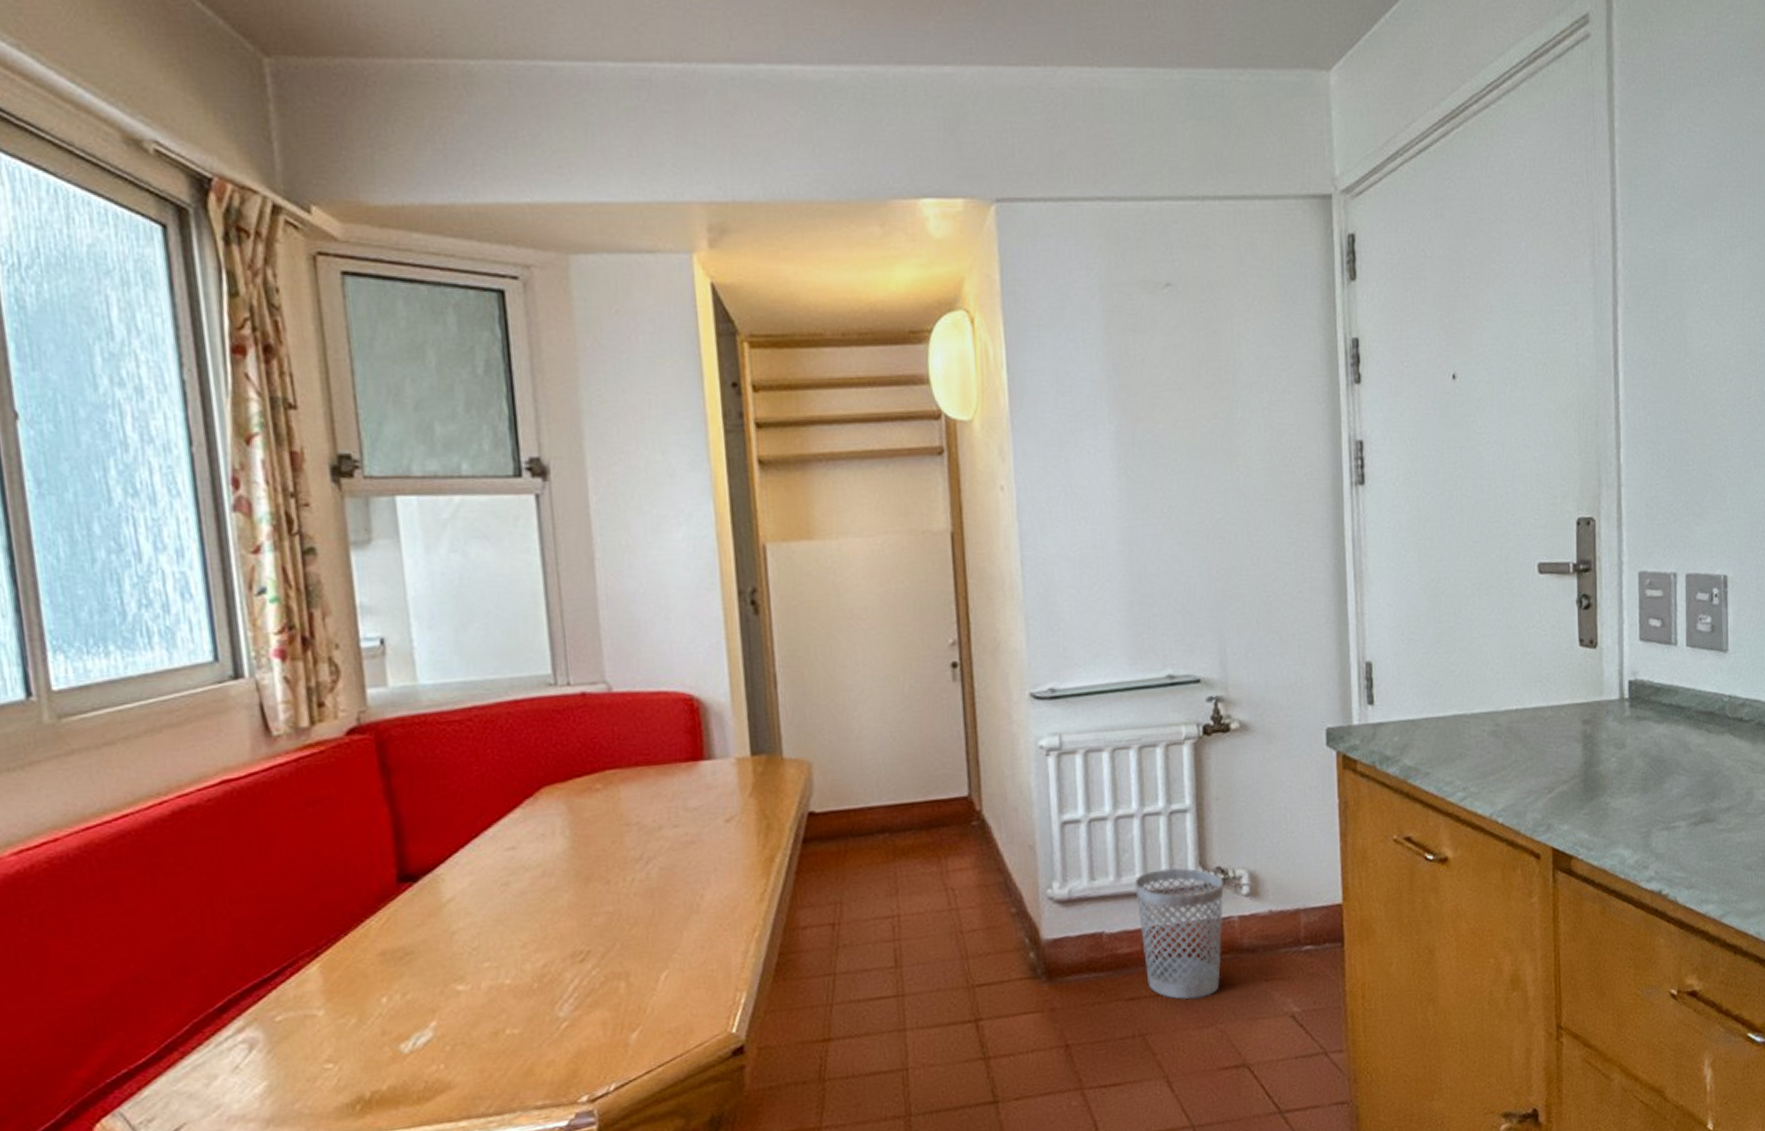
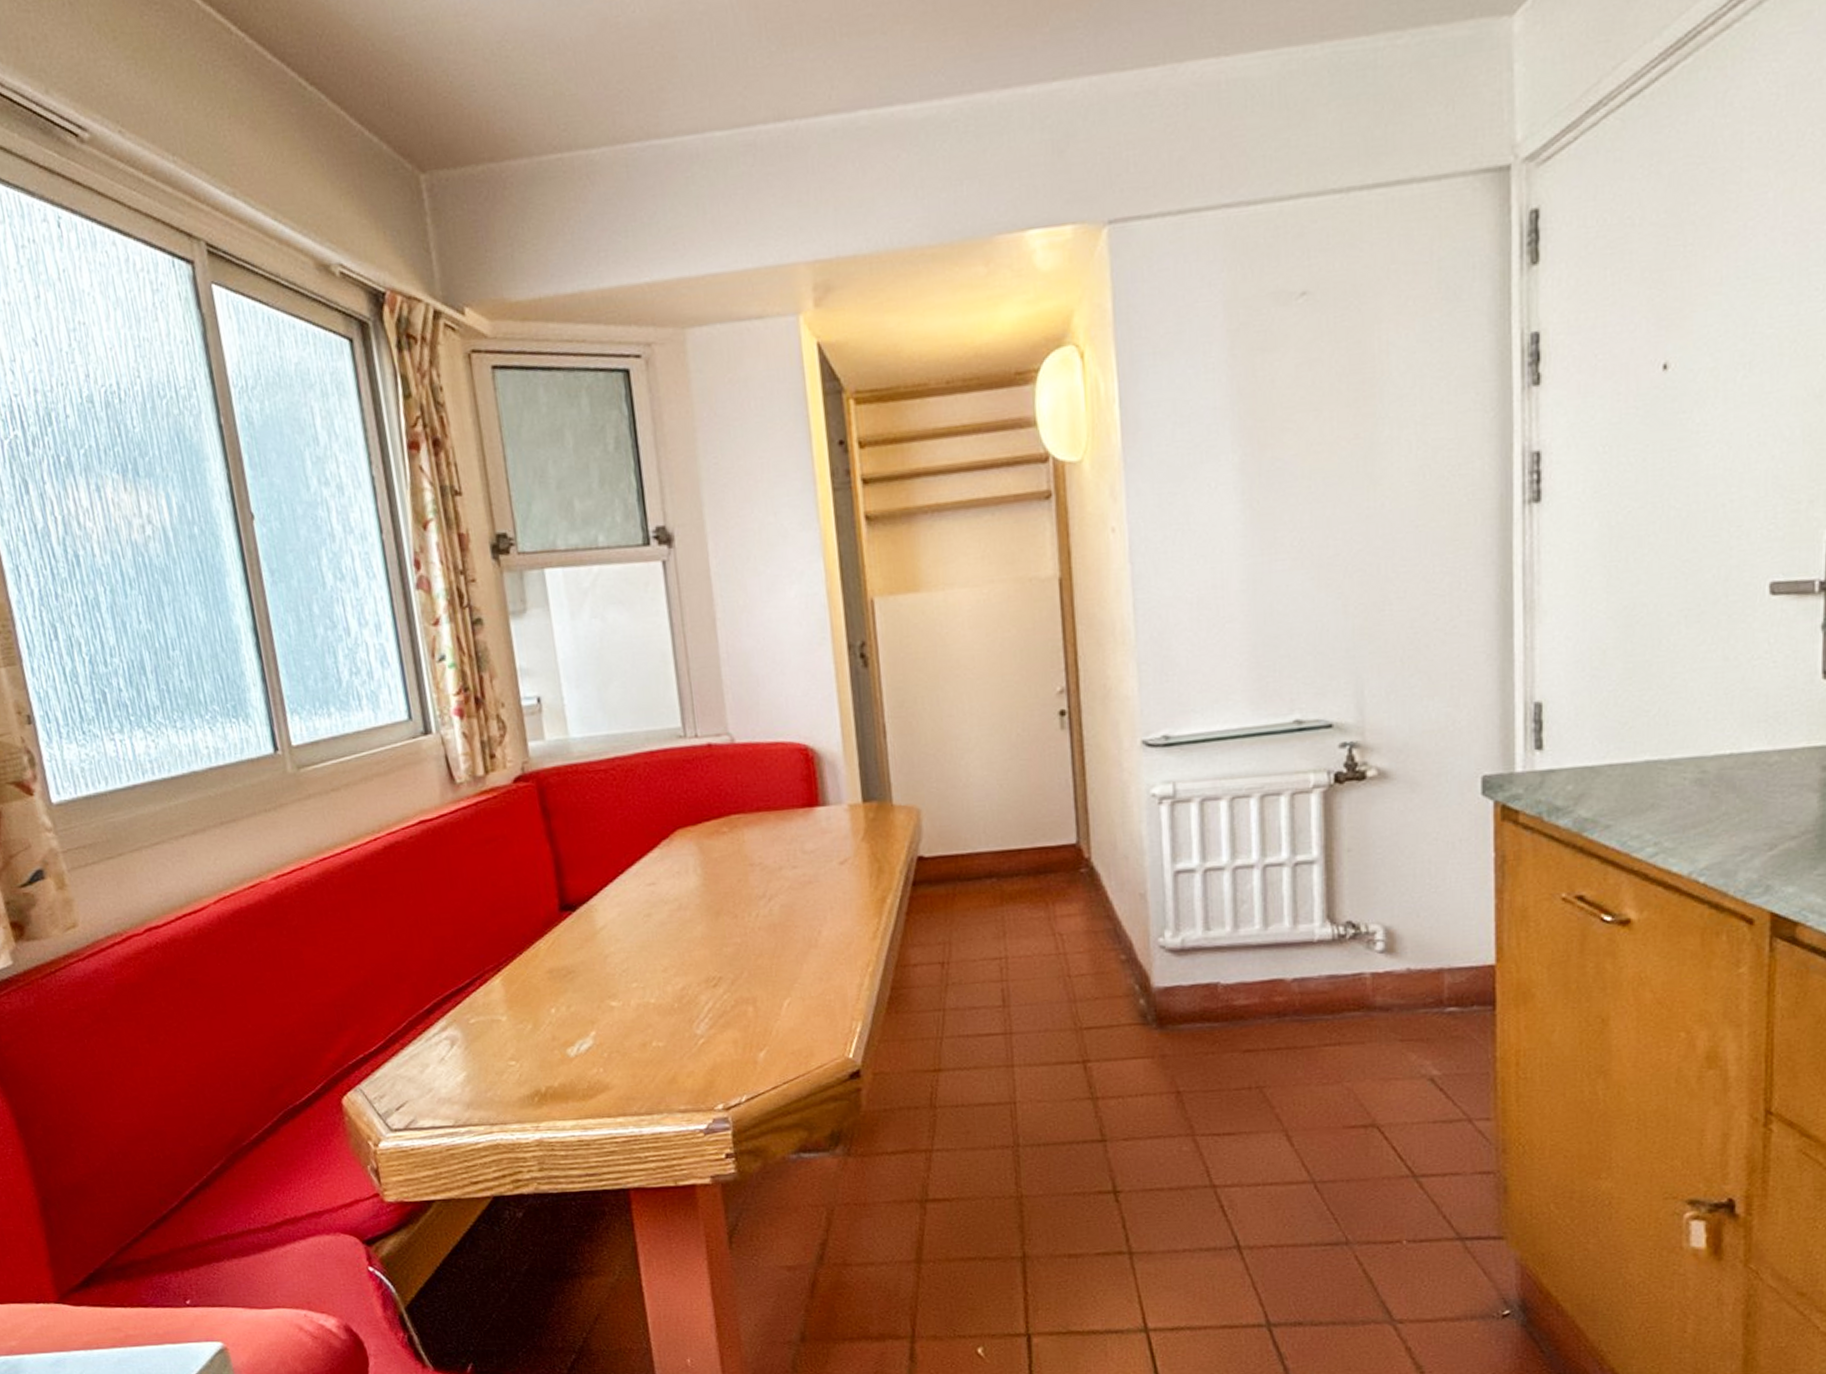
wastebasket: present [1134,868,1224,1000] -> none [1253,920,1355,1056]

